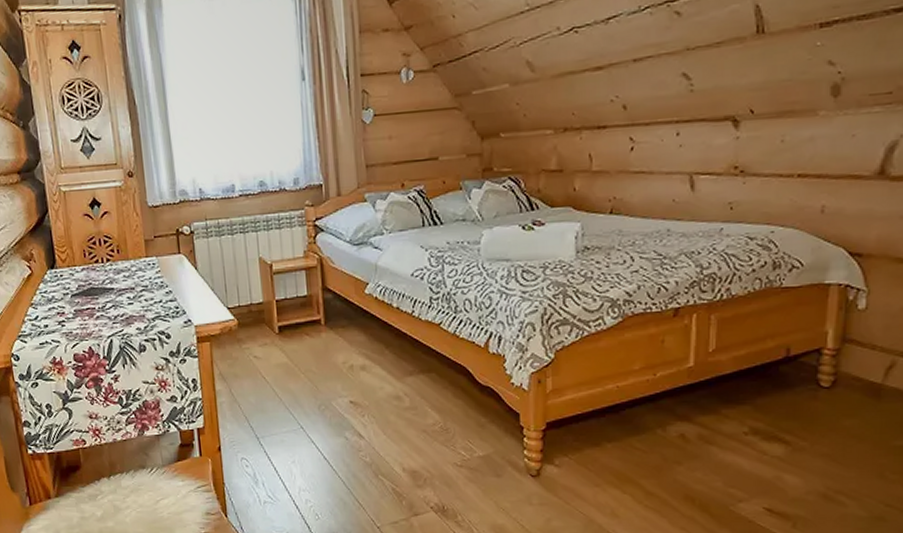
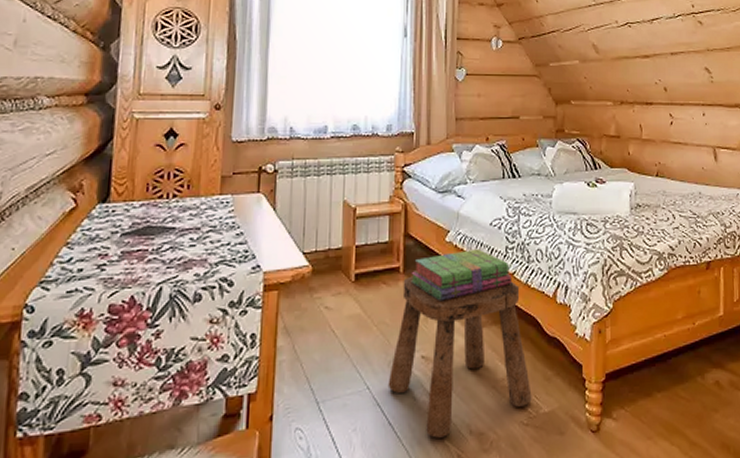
stool: none [319,327,465,473] -> present [387,276,532,438]
stack of books: none [332,300,439,351] -> present [410,248,513,301]

